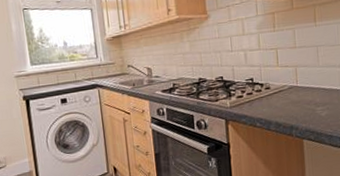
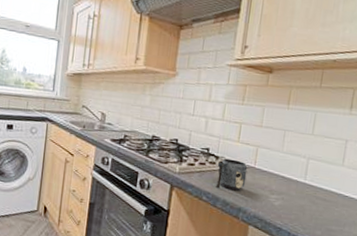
mug: none [263,83,292,113] -> present [215,158,248,191]

